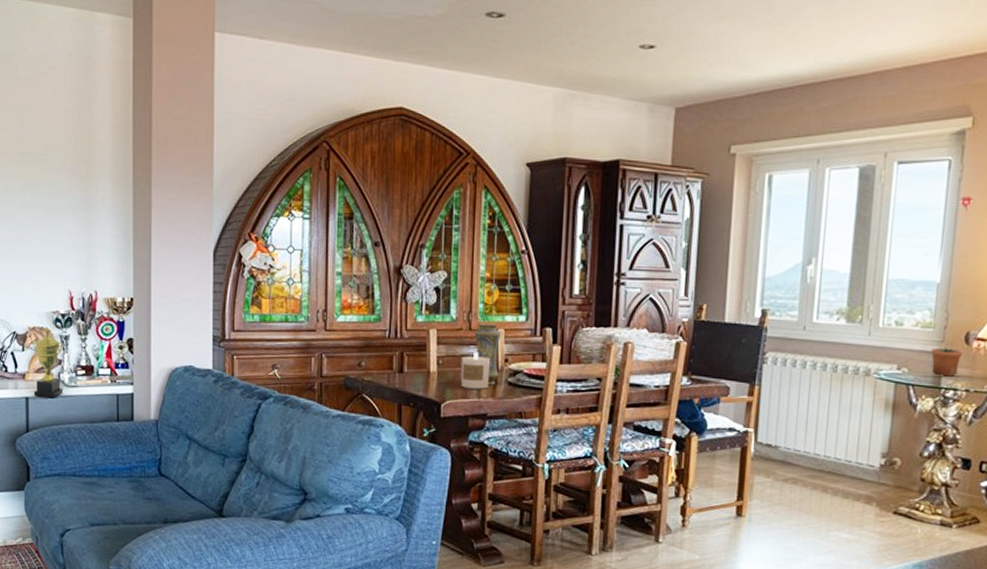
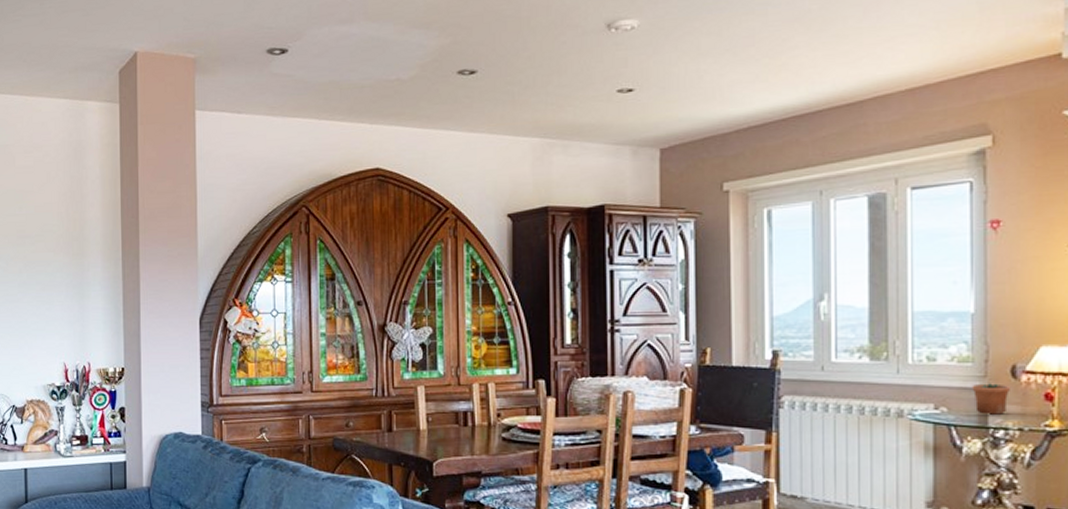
trophy: present [32,328,63,399] -> none [30,400,60,469]
candle: present [460,352,491,389] -> none [451,408,483,446]
vase: present [474,324,502,386] -> none [464,379,492,442]

